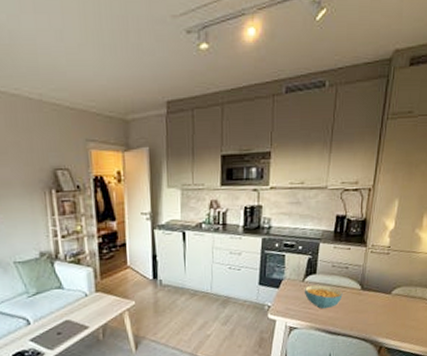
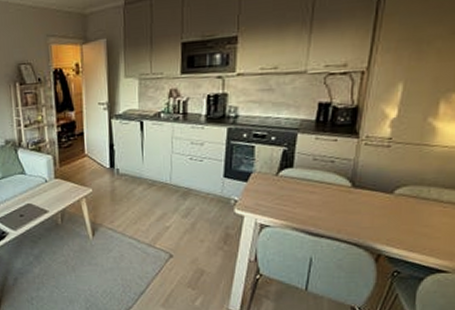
cereal bowl: present [305,285,343,309] -> none [279,180,327,207]

